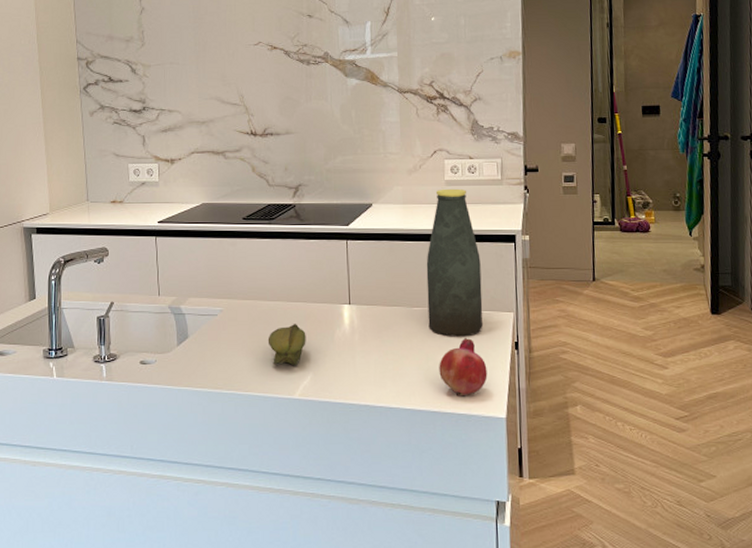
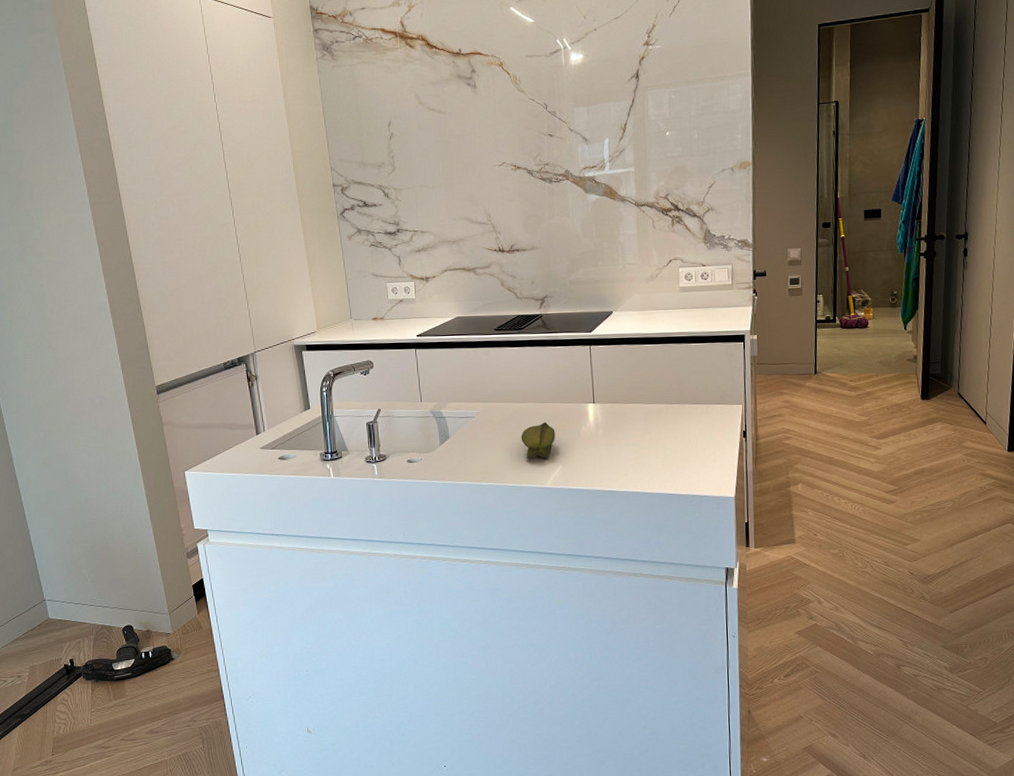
bottle: present [426,188,483,337] -> none [663,294,715,428]
fruit: present [439,337,488,397] -> none [675,428,718,480]

